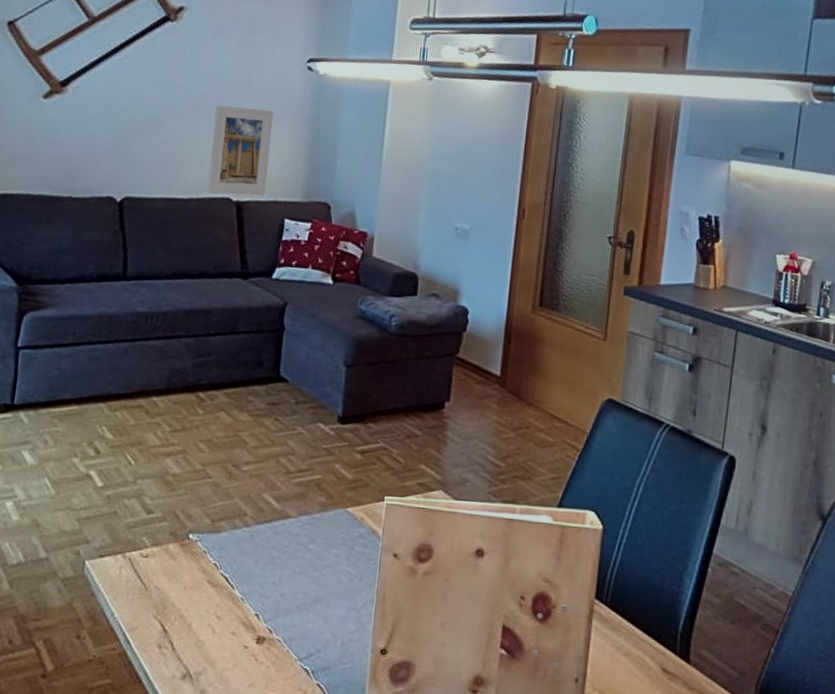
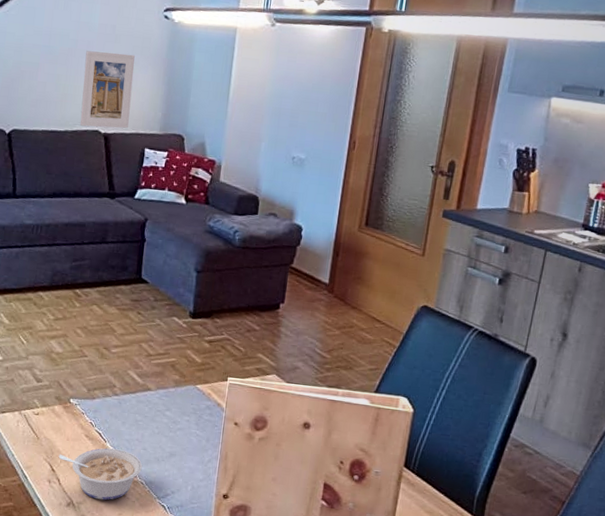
legume: none [172,596,280,668] -> present [58,448,143,501]

